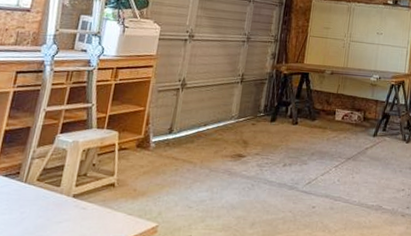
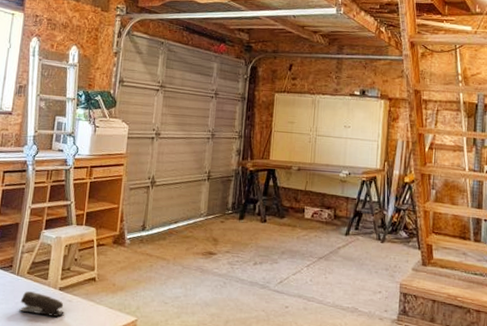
stapler: none [24,200,77,226] -> present [19,291,64,317]

